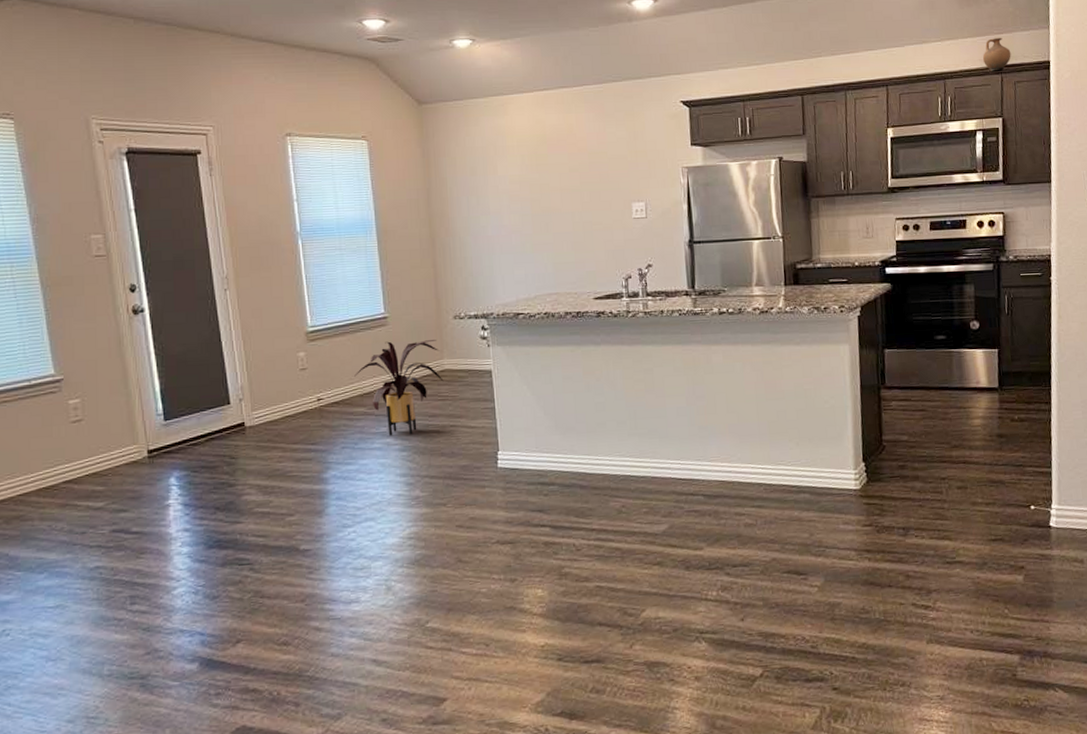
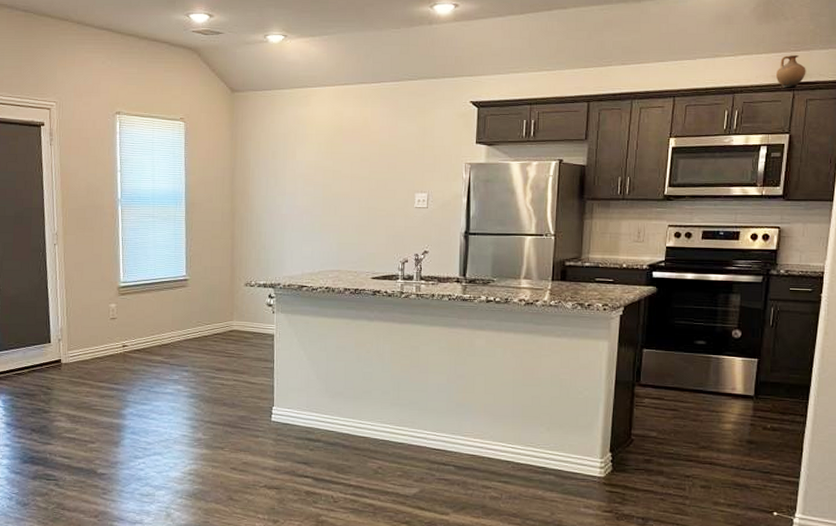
house plant: present [354,340,444,436] -> none [155,301,231,385]

